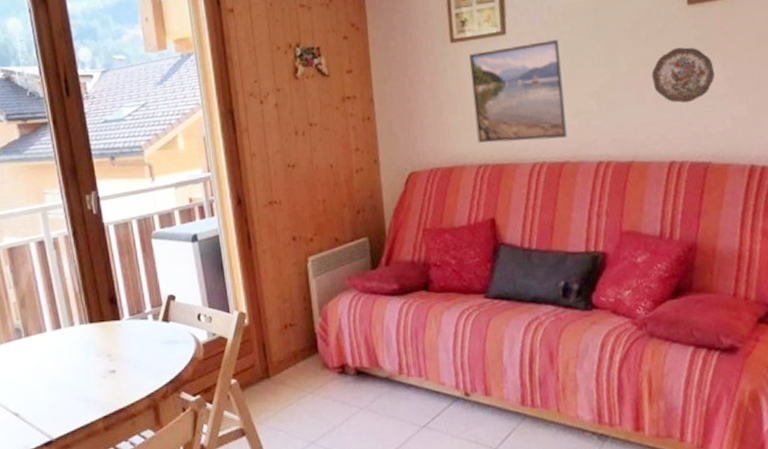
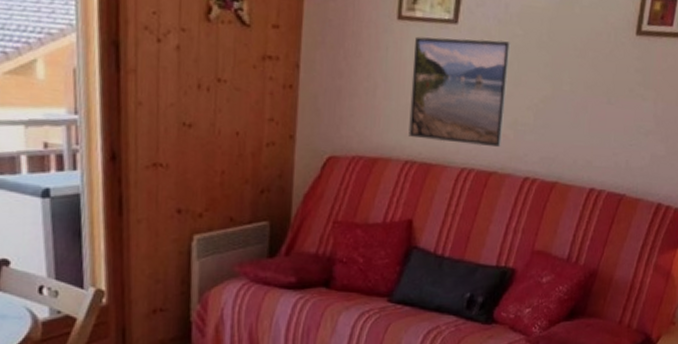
decorative plate: present [651,47,716,103] -> none [589,76,646,134]

